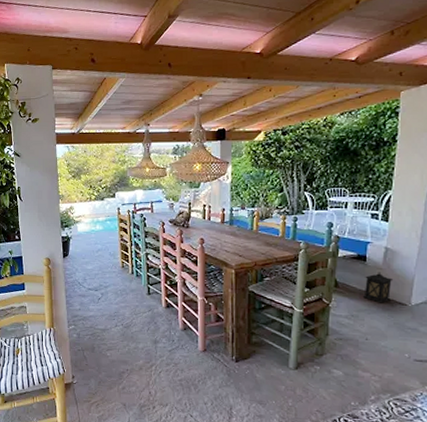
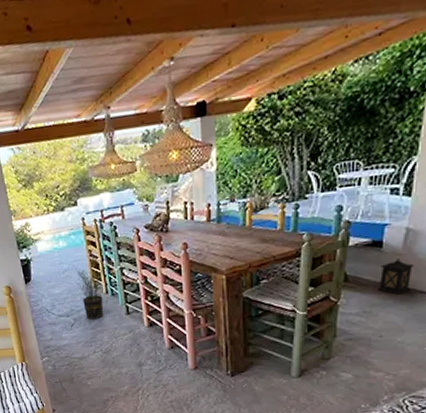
potted plant: none [106,244,132,296] -> present [75,260,105,320]

